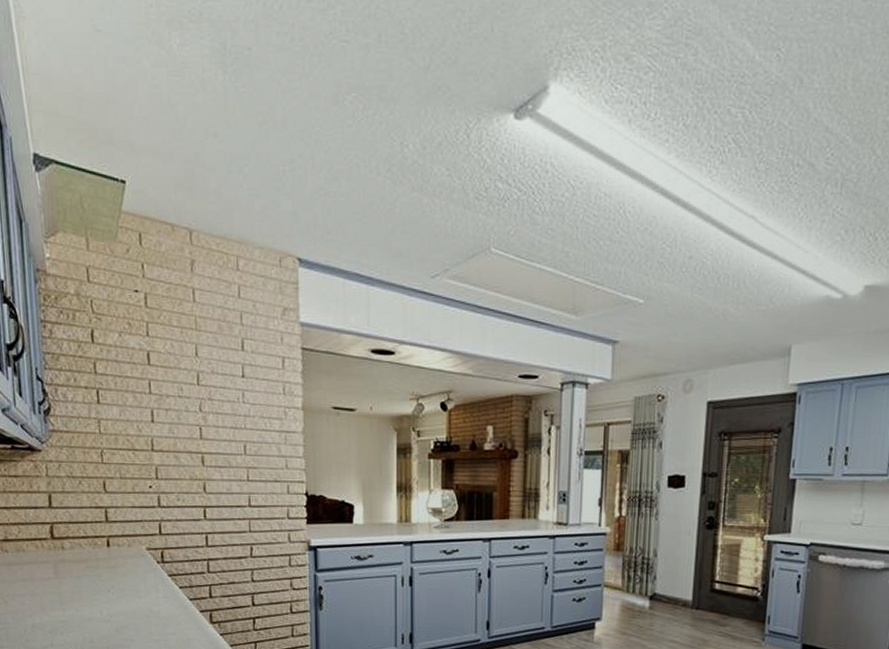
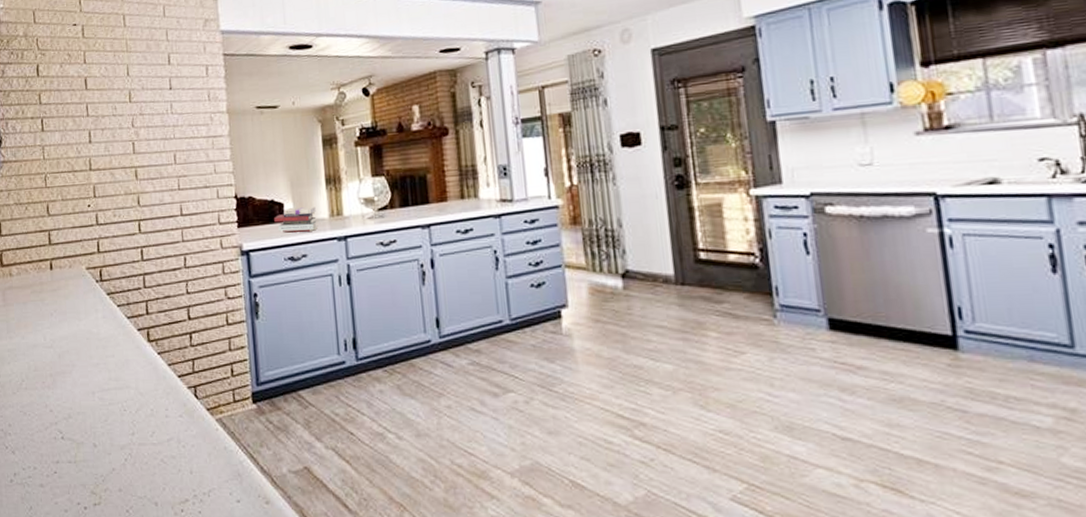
books: none [344,510,385,535] -> present [274,206,317,233]

